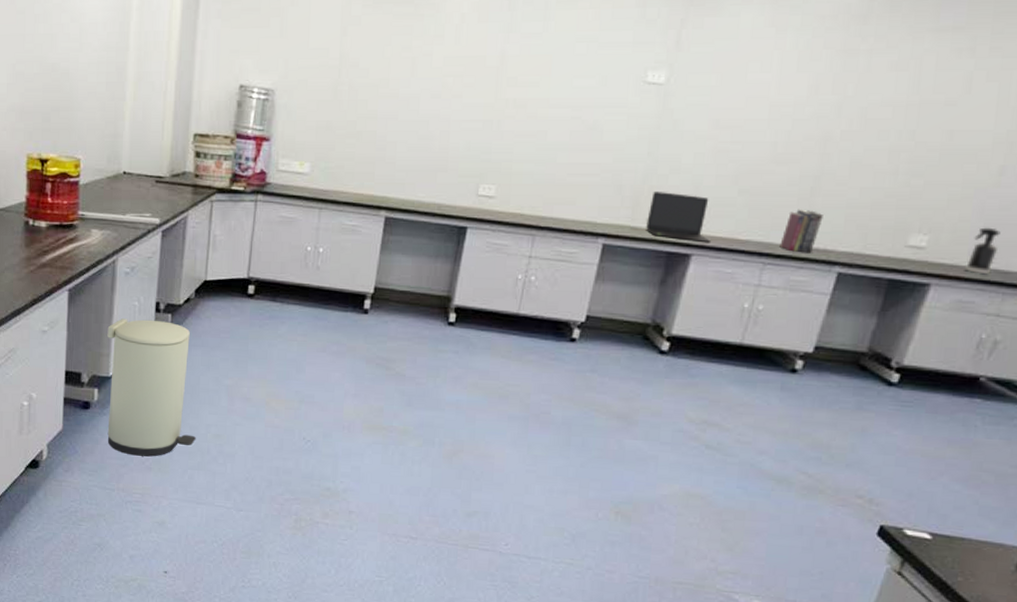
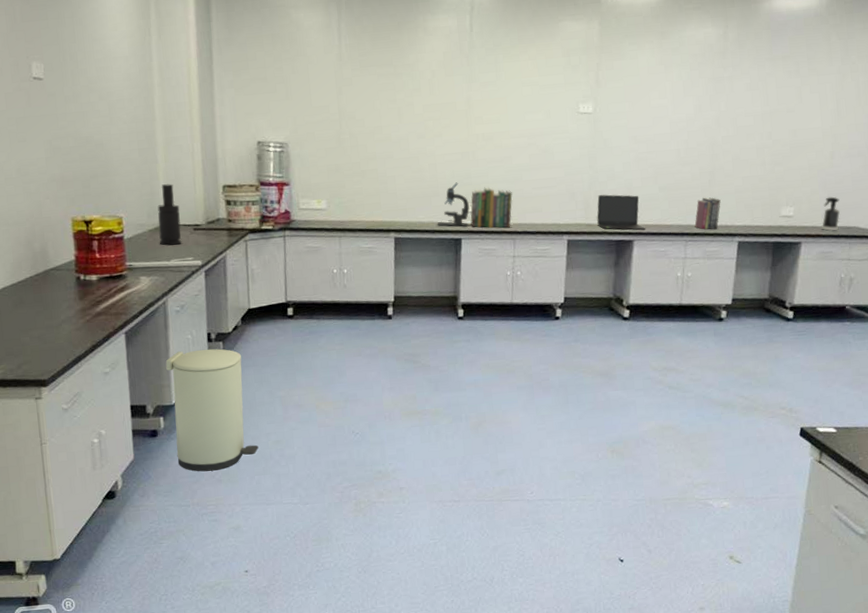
dispenser: none [117,126,144,198] -> present [157,184,182,246]
microscope: none [439,157,484,212] -> present [437,182,470,227]
books: none [481,166,540,221] -> present [470,187,513,229]

